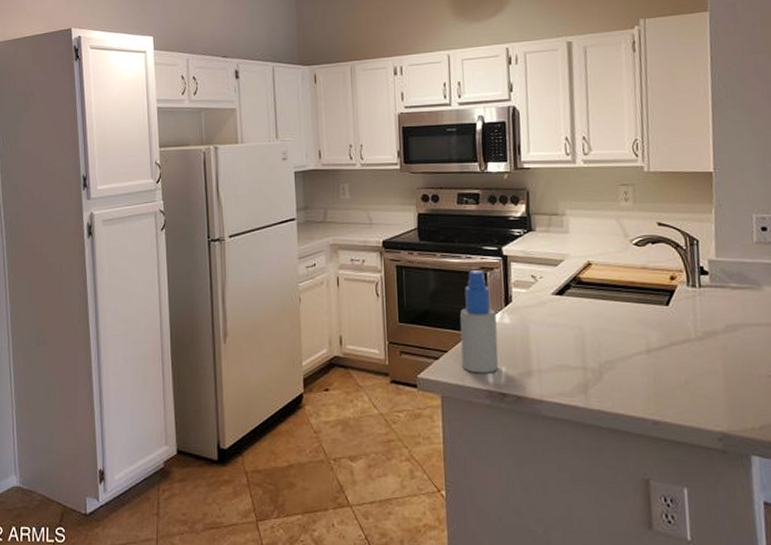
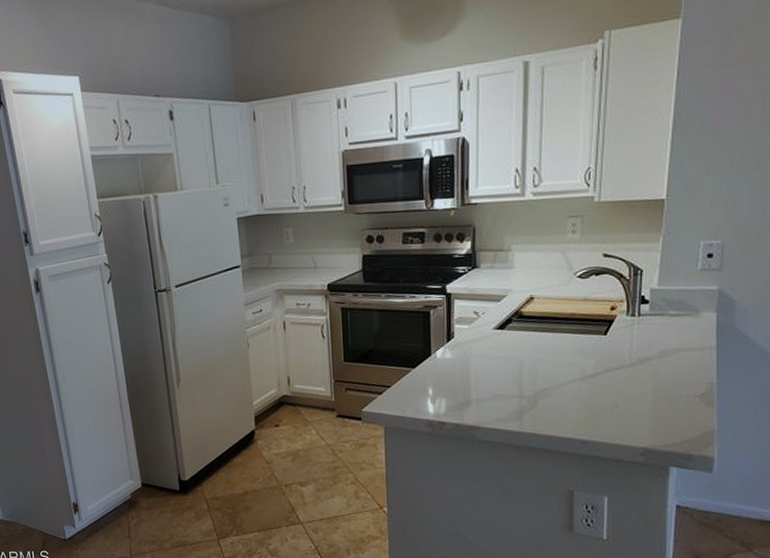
spray bottle: present [459,270,499,373] -> none [402,309,439,405]

